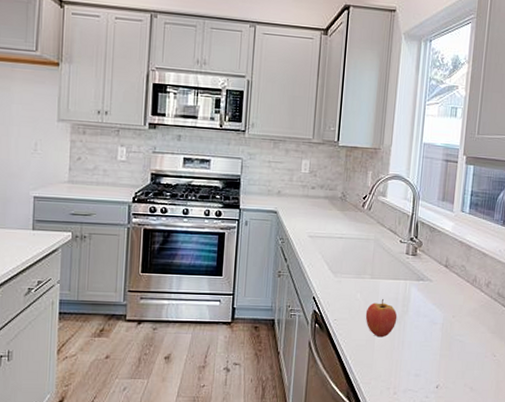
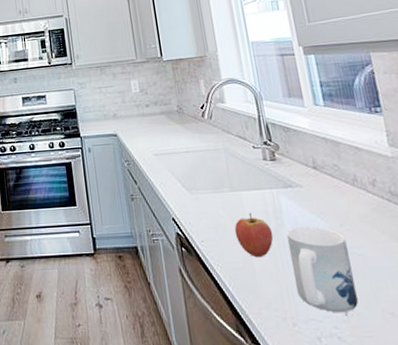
mug: none [404,315,454,385] -> present [286,226,358,312]

